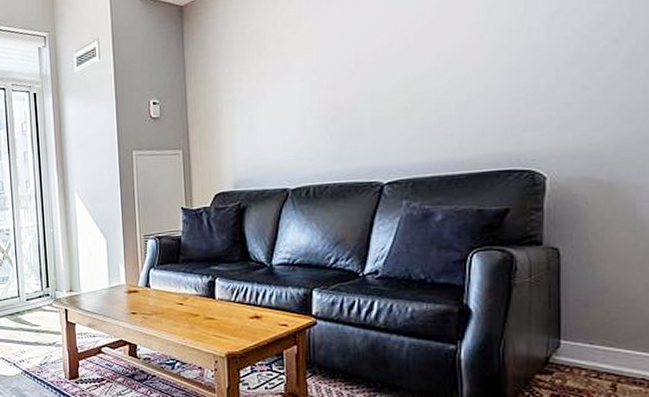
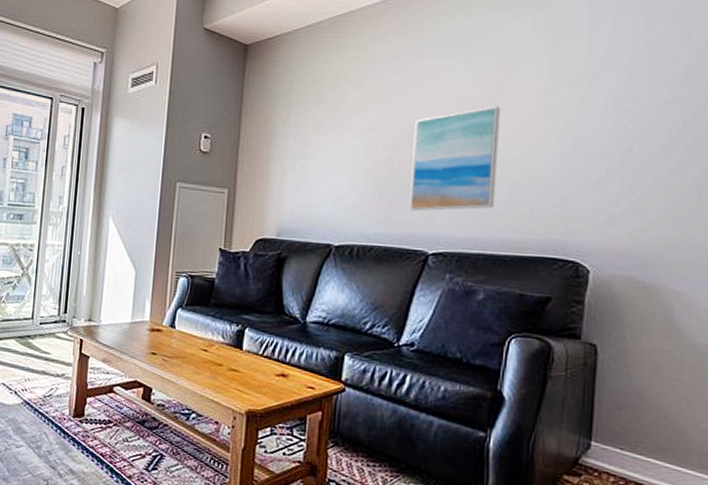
wall art: none [357,27,444,145] -> present [409,106,500,211]

